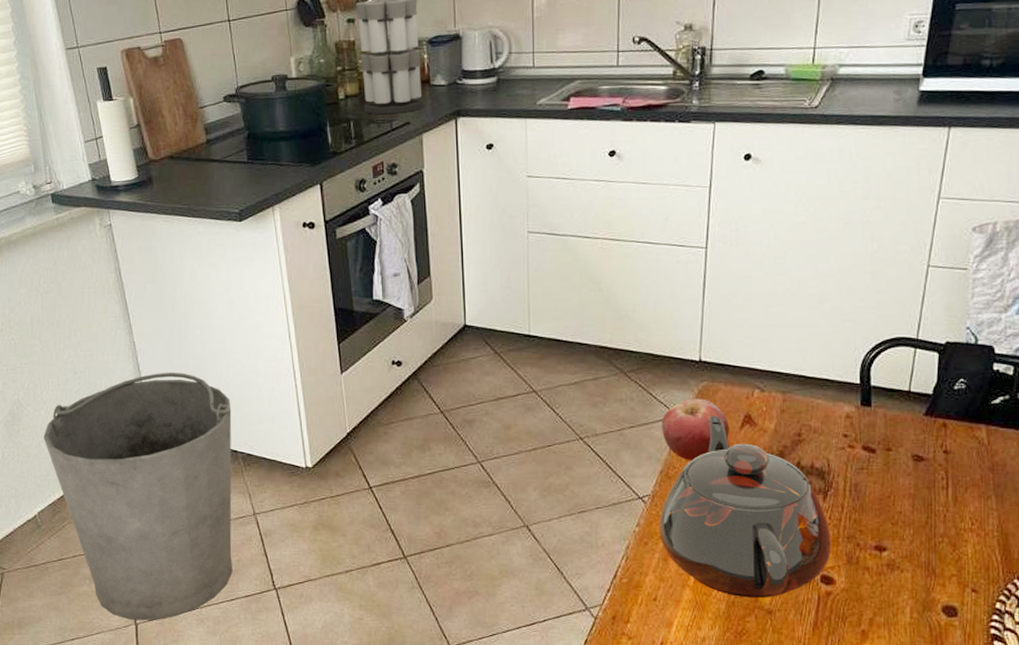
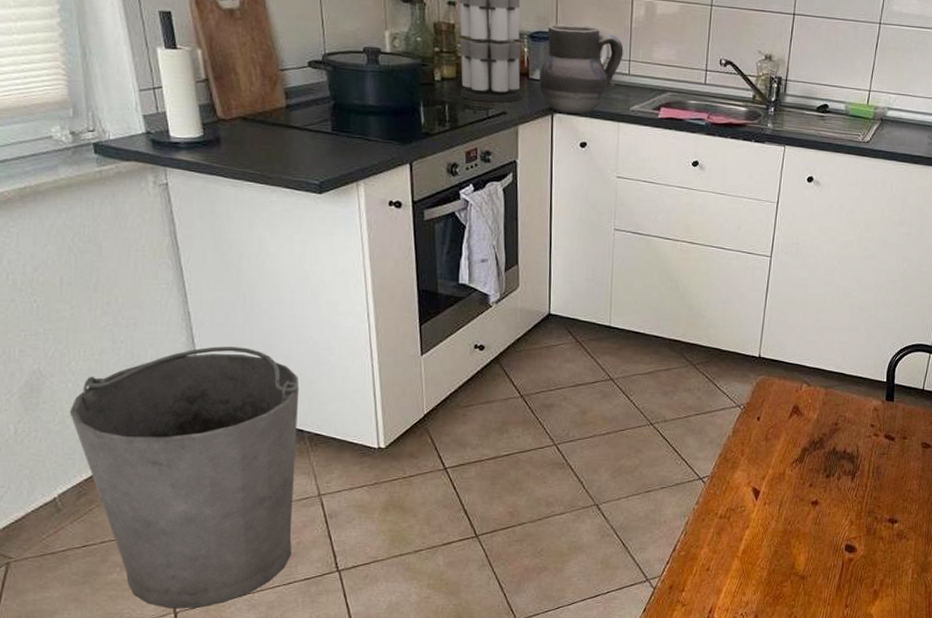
ceramic jug: none [441,22,526,116] -> present [539,24,624,114]
teapot: present [659,415,832,599] -> none [715,405,856,566]
fruit: present [662,398,730,460] -> none [723,390,781,445]

